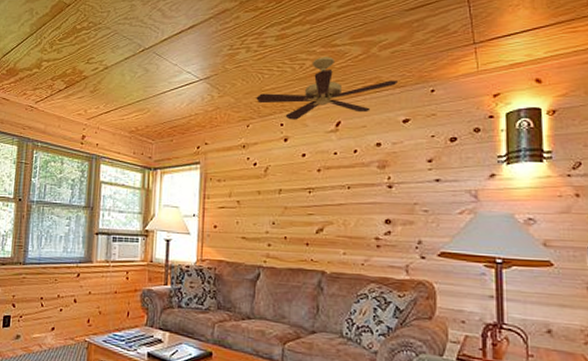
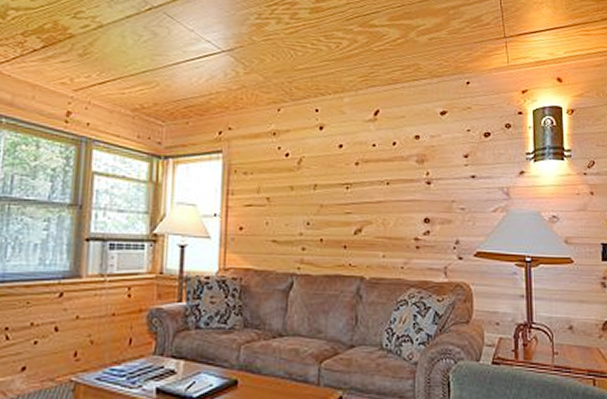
ceiling fan: present [256,57,397,120] -> none [288,37,435,106]

